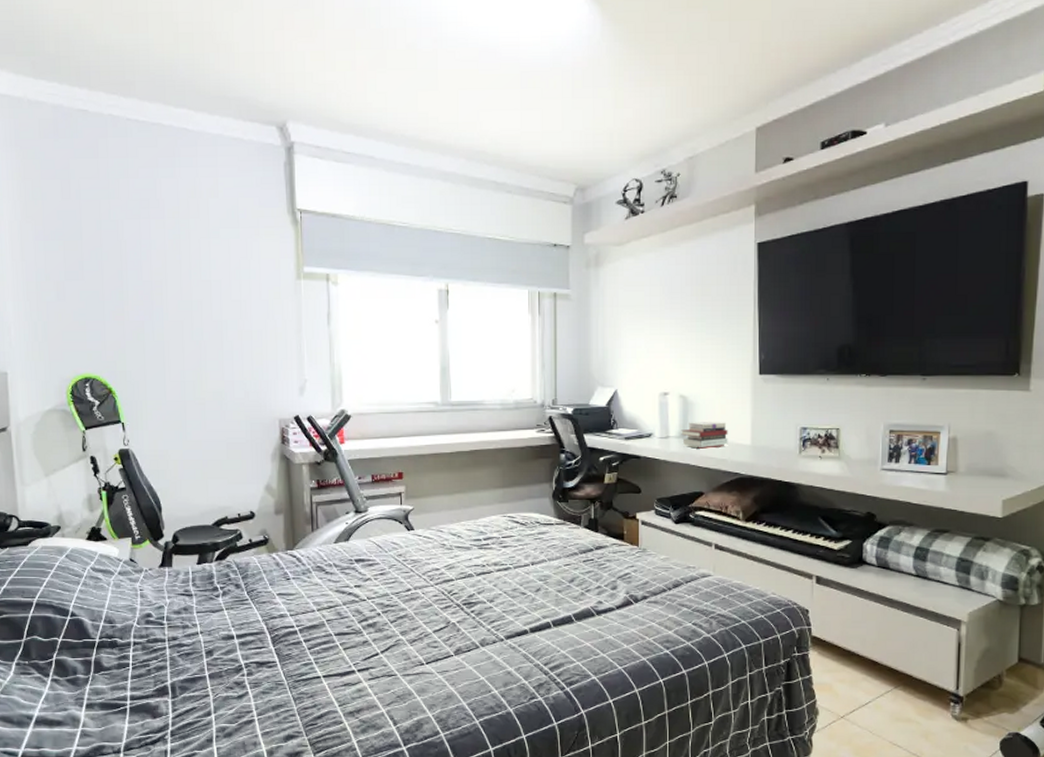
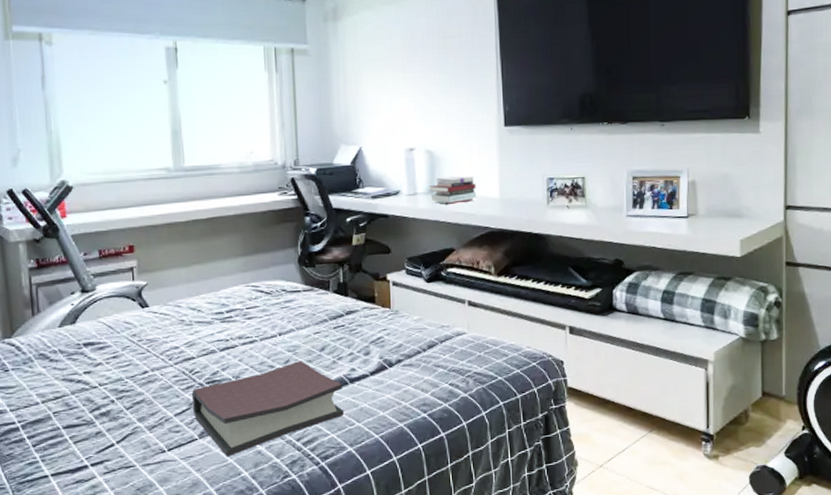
hardback book: none [449,590,590,675] -> present [191,361,345,457]

